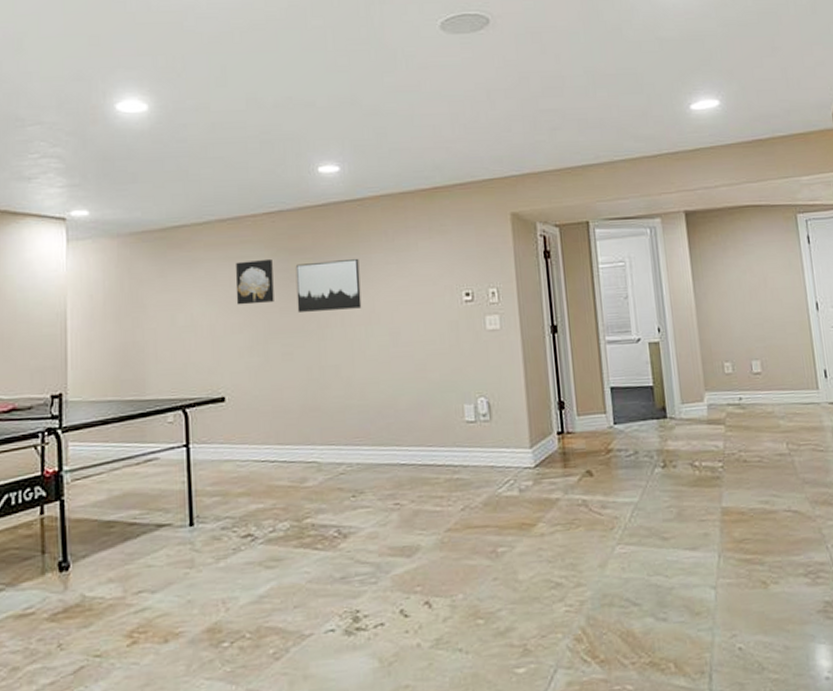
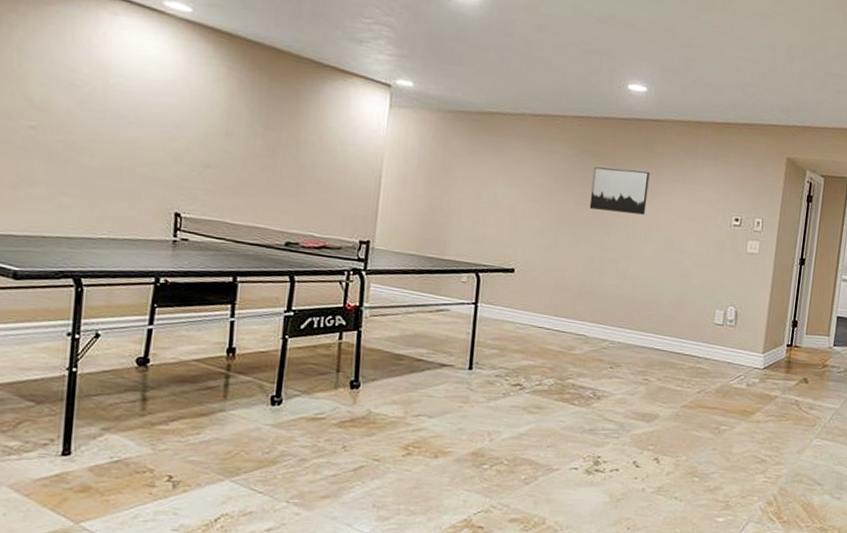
wall art: present [235,258,274,305] -> none [536,154,574,195]

